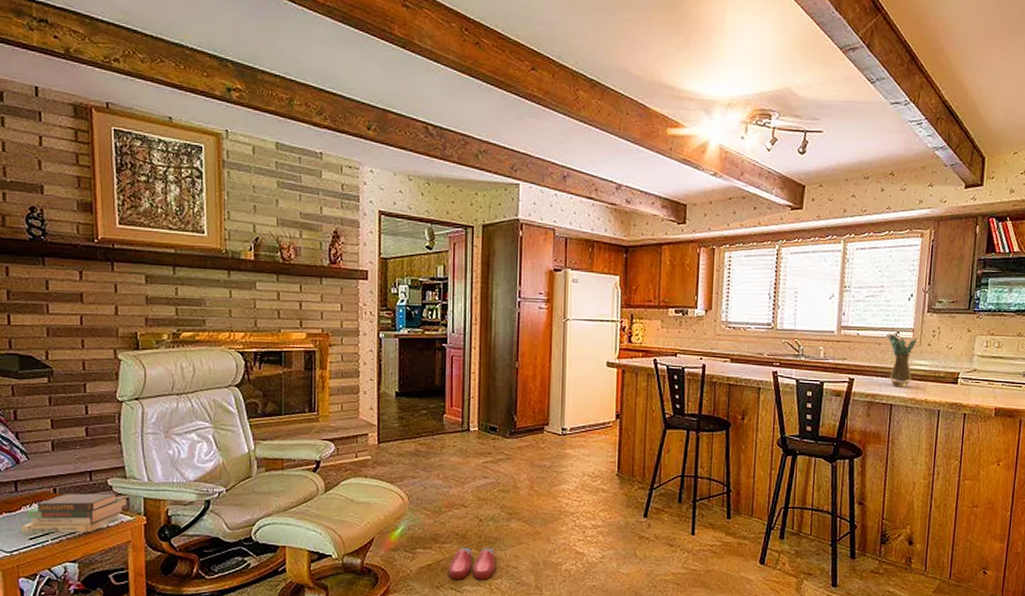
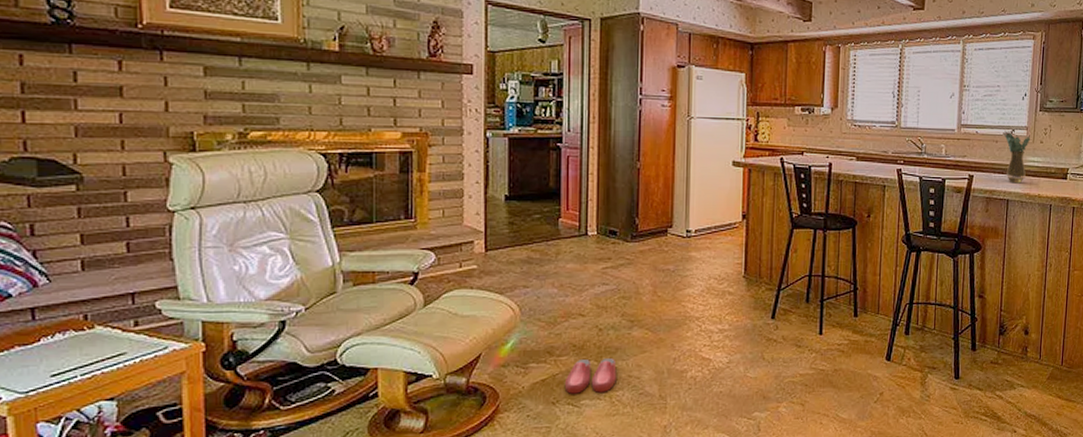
books: present [21,493,127,534] -> none [39,317,181,370]

